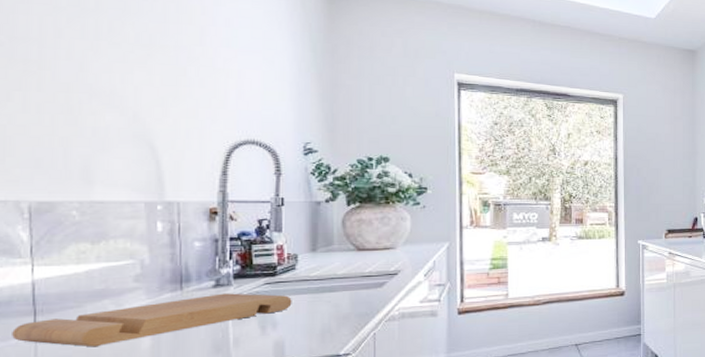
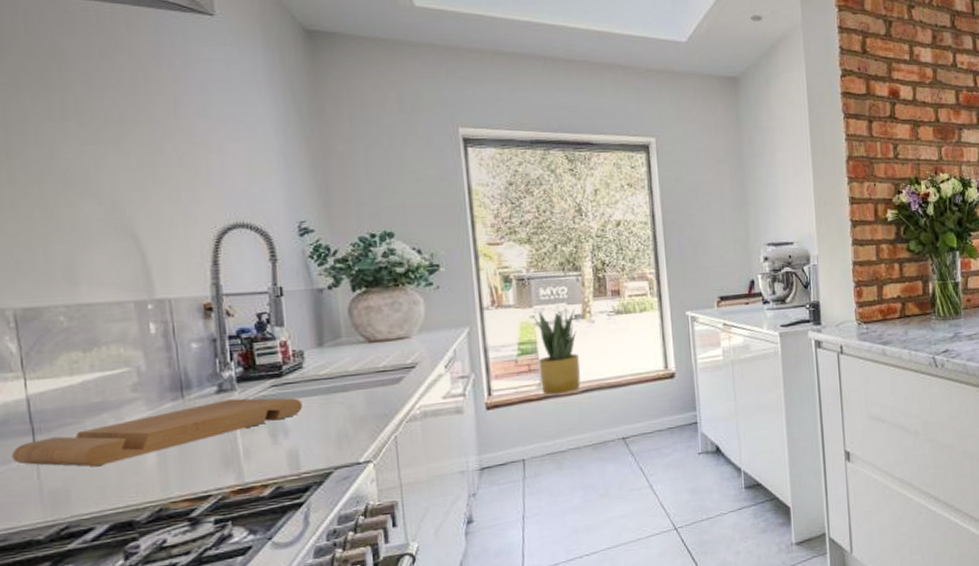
planter: none [506,231,543,305] -> present [533,308,581,396]

